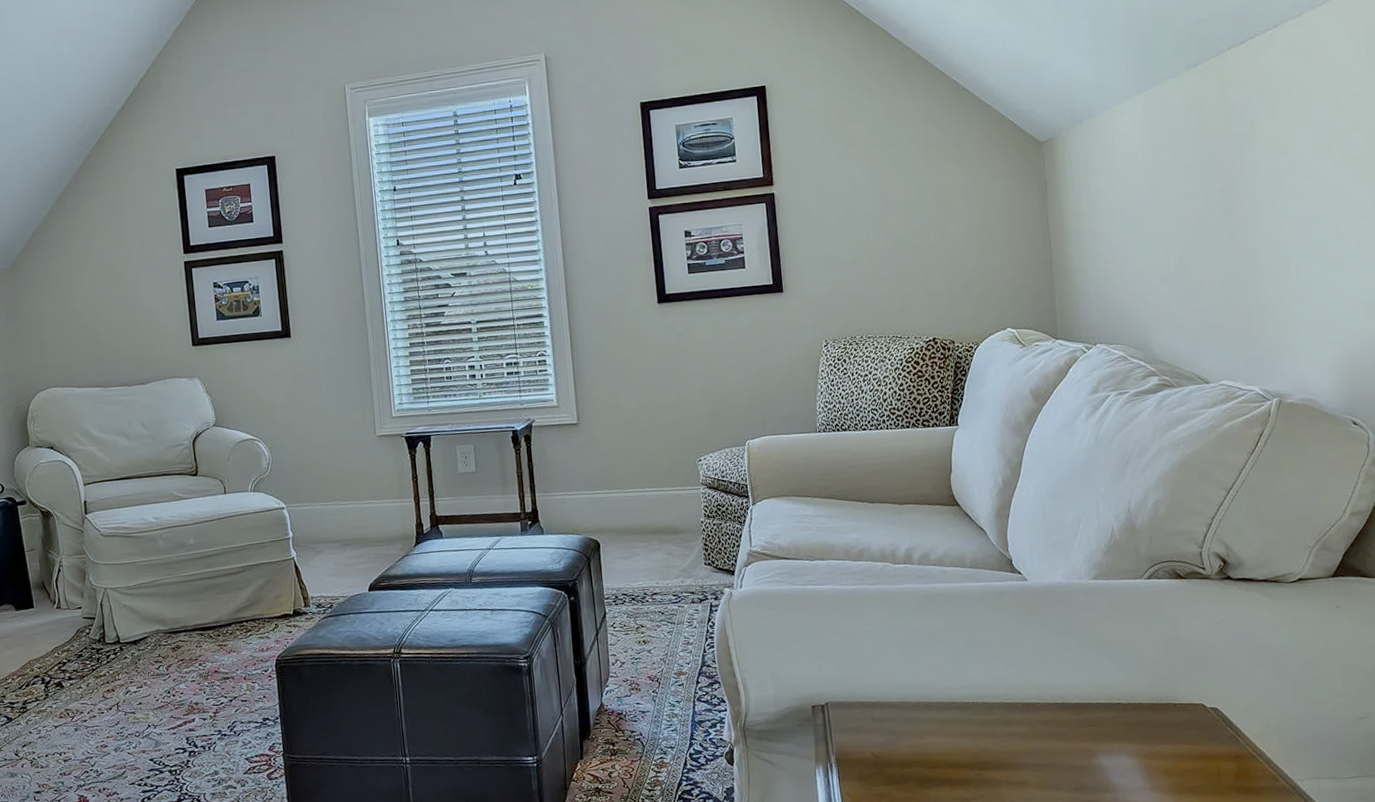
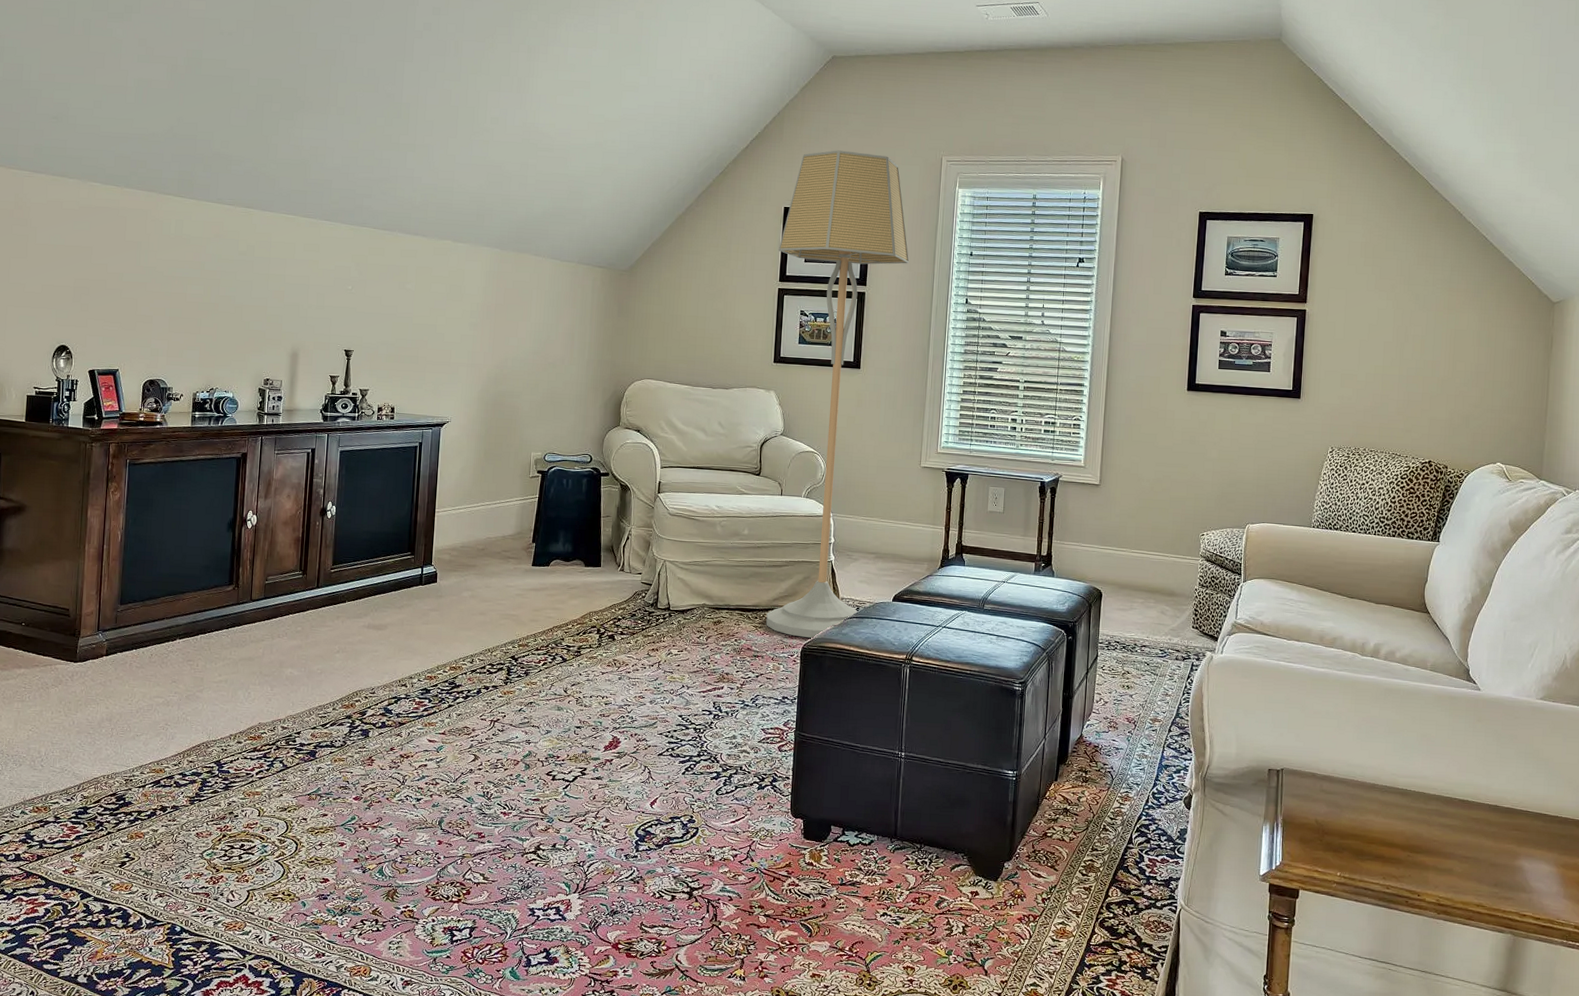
floor lamp: none [176,93,332,649] -> present [766,150,909,638]

